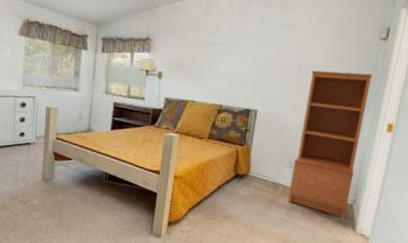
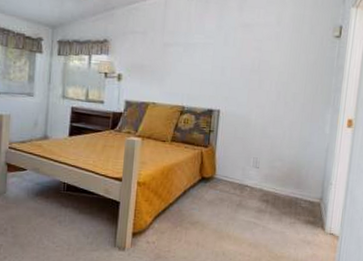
bookshelf: present [288,70,373,218] -> none [255,68,329,218]

